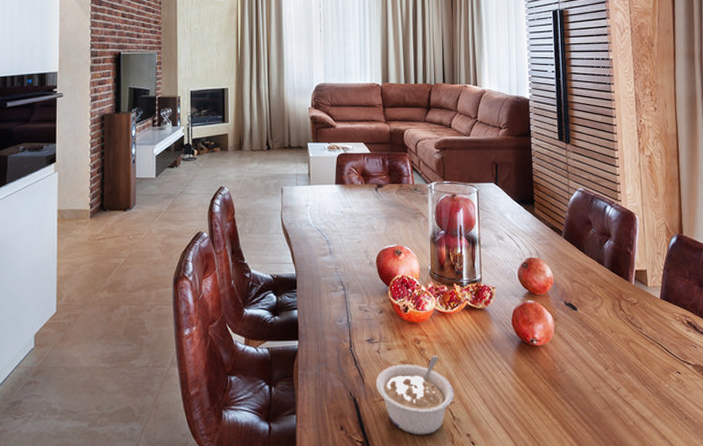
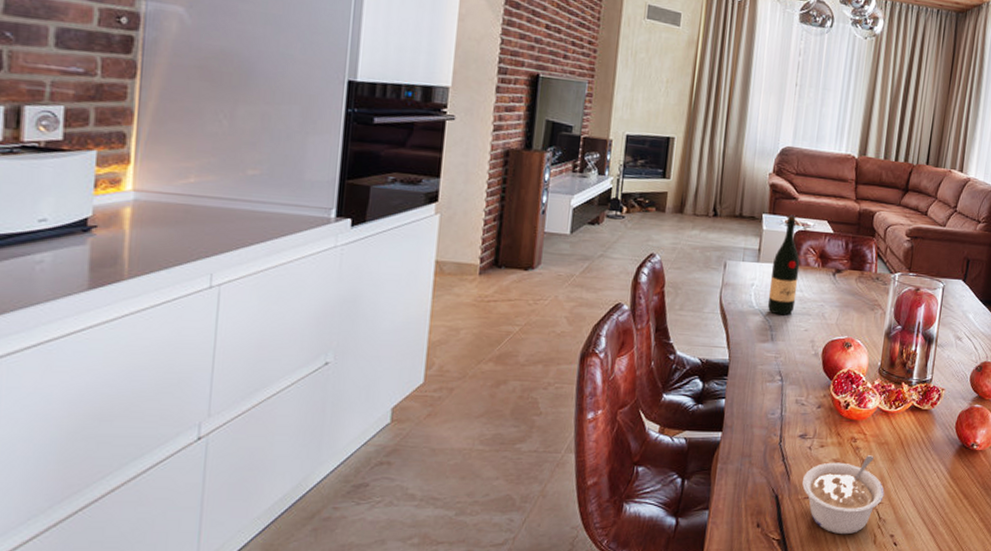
wine bottle: none [321,141,346,230] -> present [767,214,800,316]

